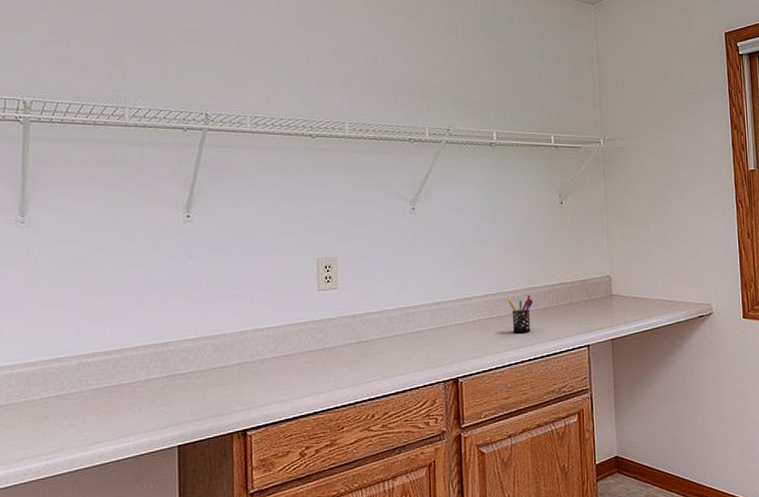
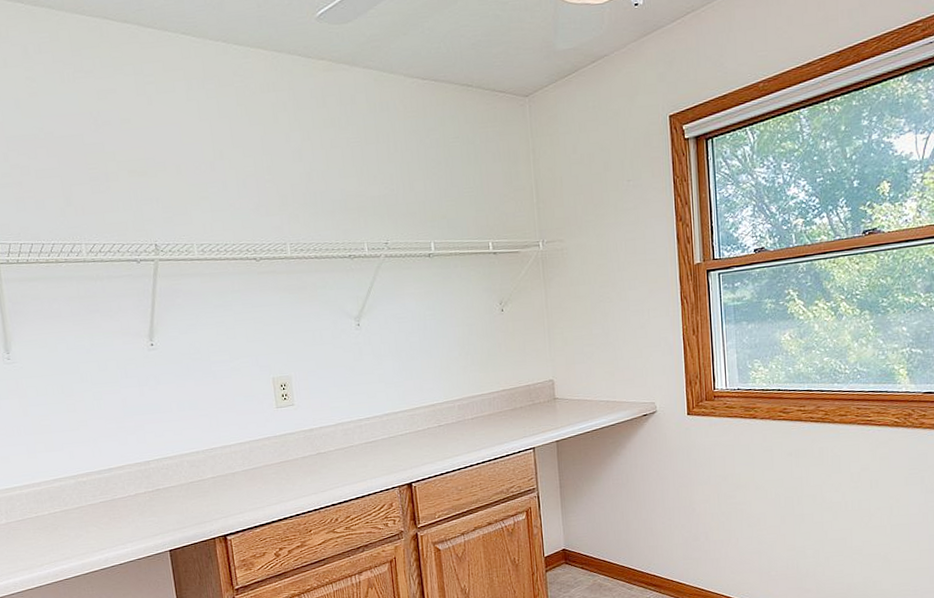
pen holder: present [507,294,534,333] -> none [454,402,479,439]

